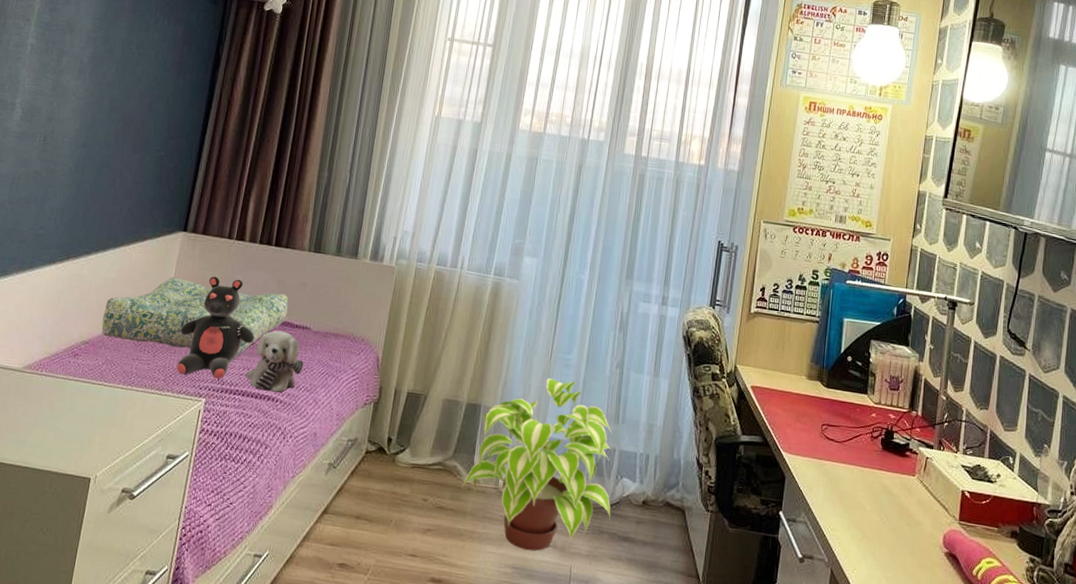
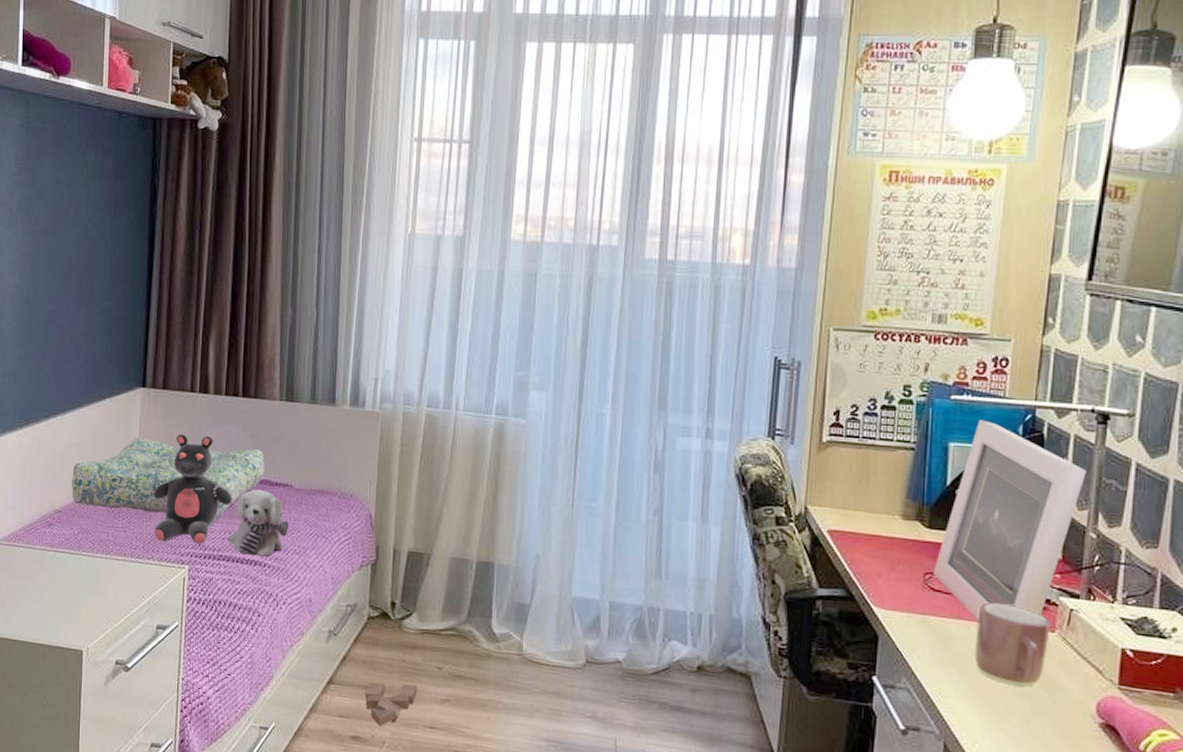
toy blocks: none [355,512,404,555] -> present [365,682,418,727]
plant: present [462,378,612,551] -> none [480,530,659,722]
picture frame: none [828,301,940,466] -> present [933,420,1087,621]
mug: none [856,450,912,521] -> present [974,602,1051,687]

